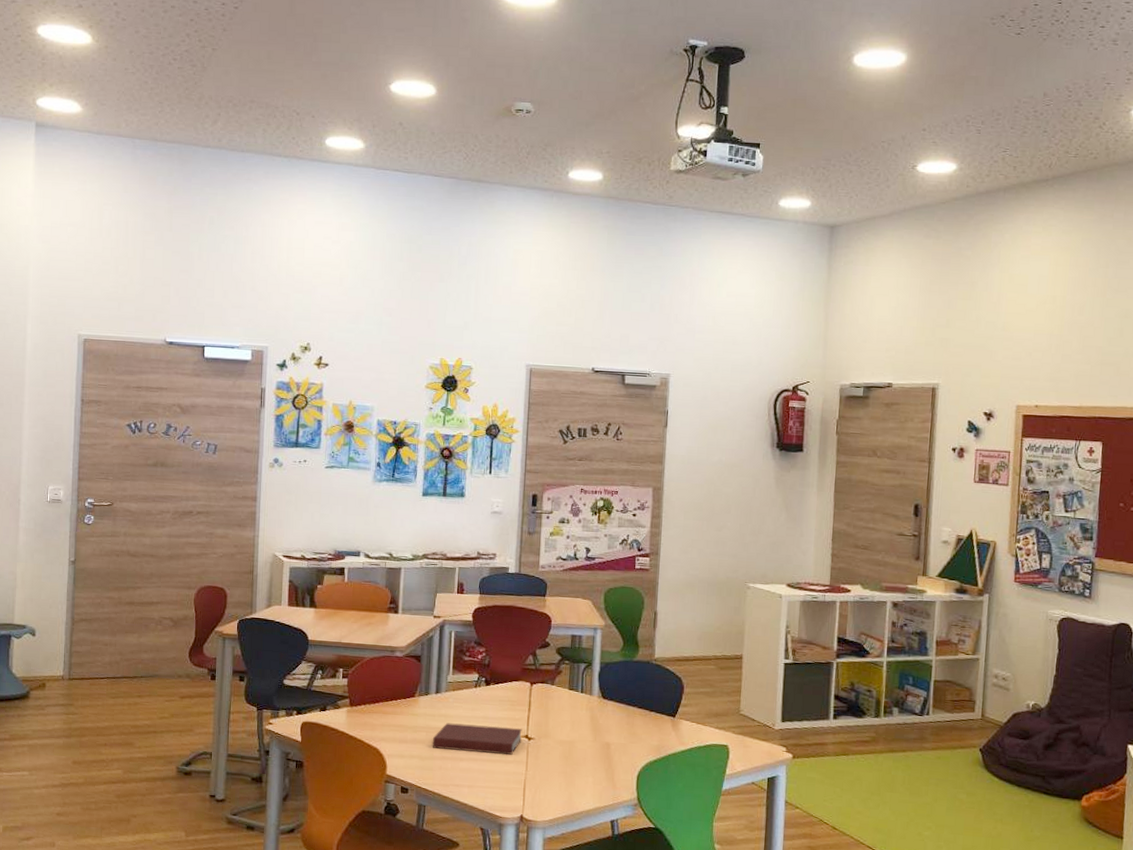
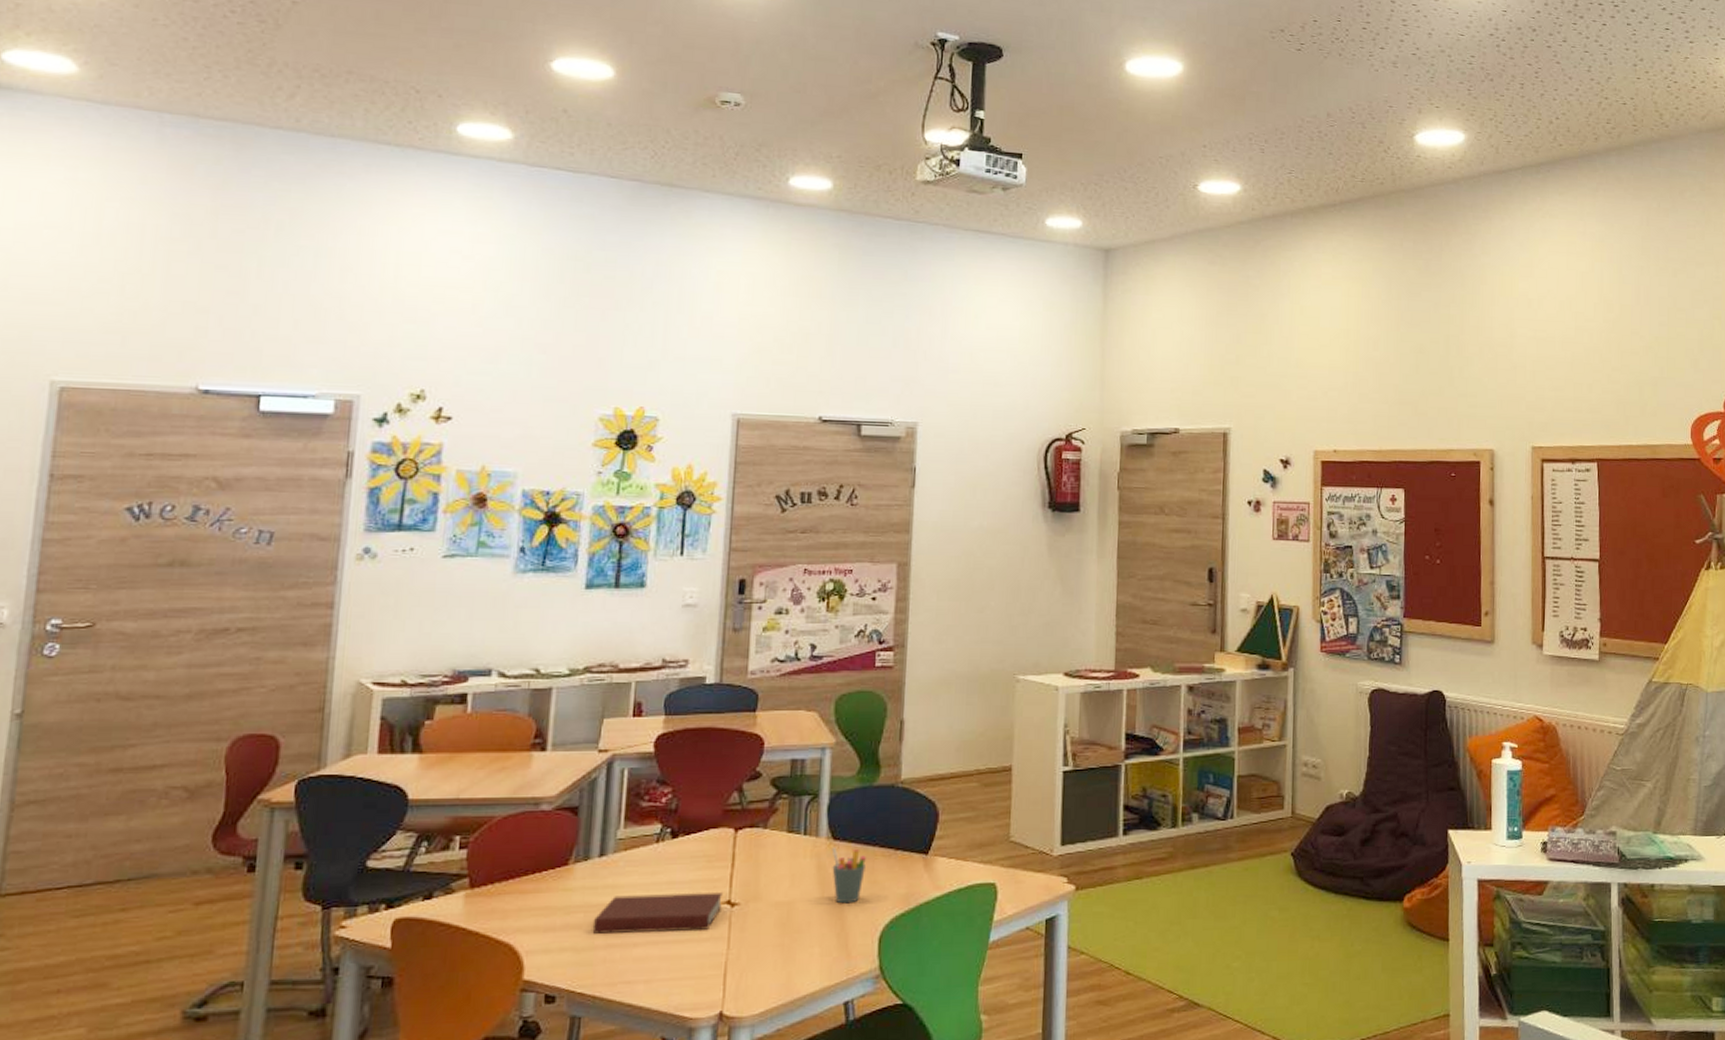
pen holder: none [602,704,627,748] -> present [831,847,866,904]

